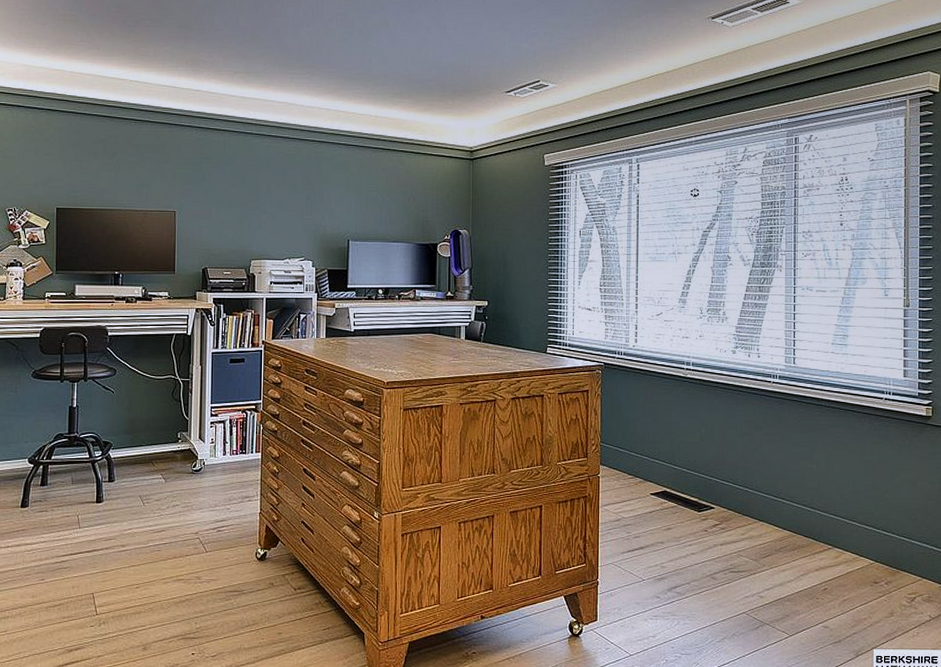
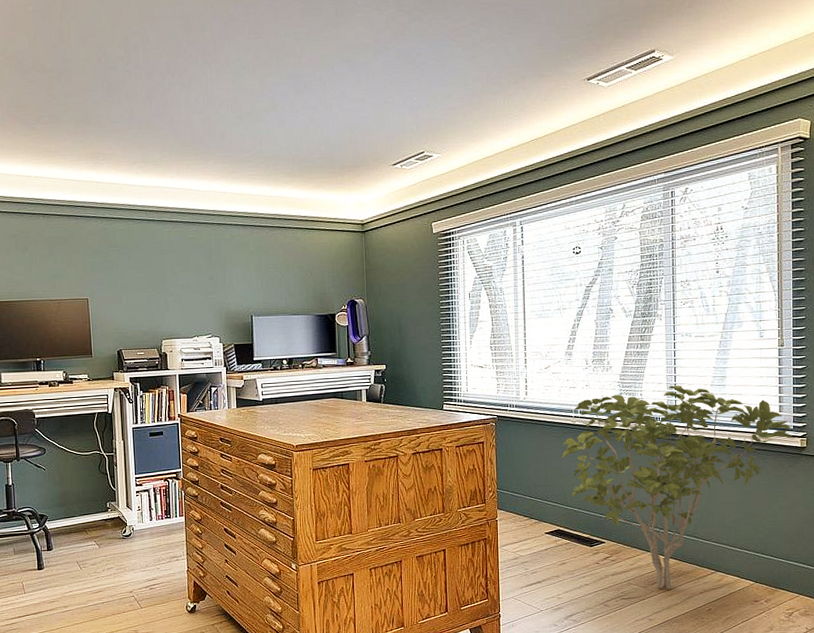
shrub: none [671,342,920,564] -> present [561,385,795,589]

